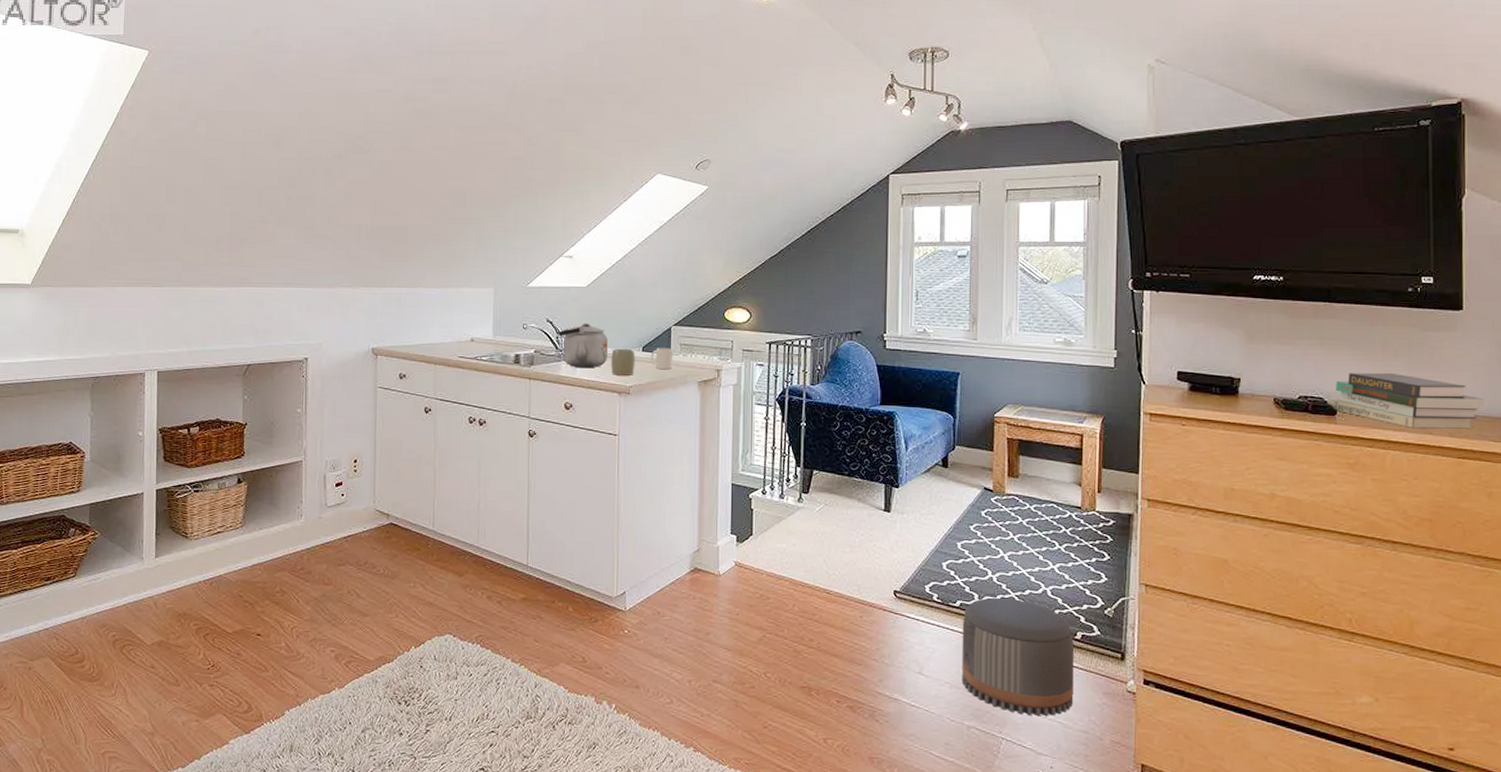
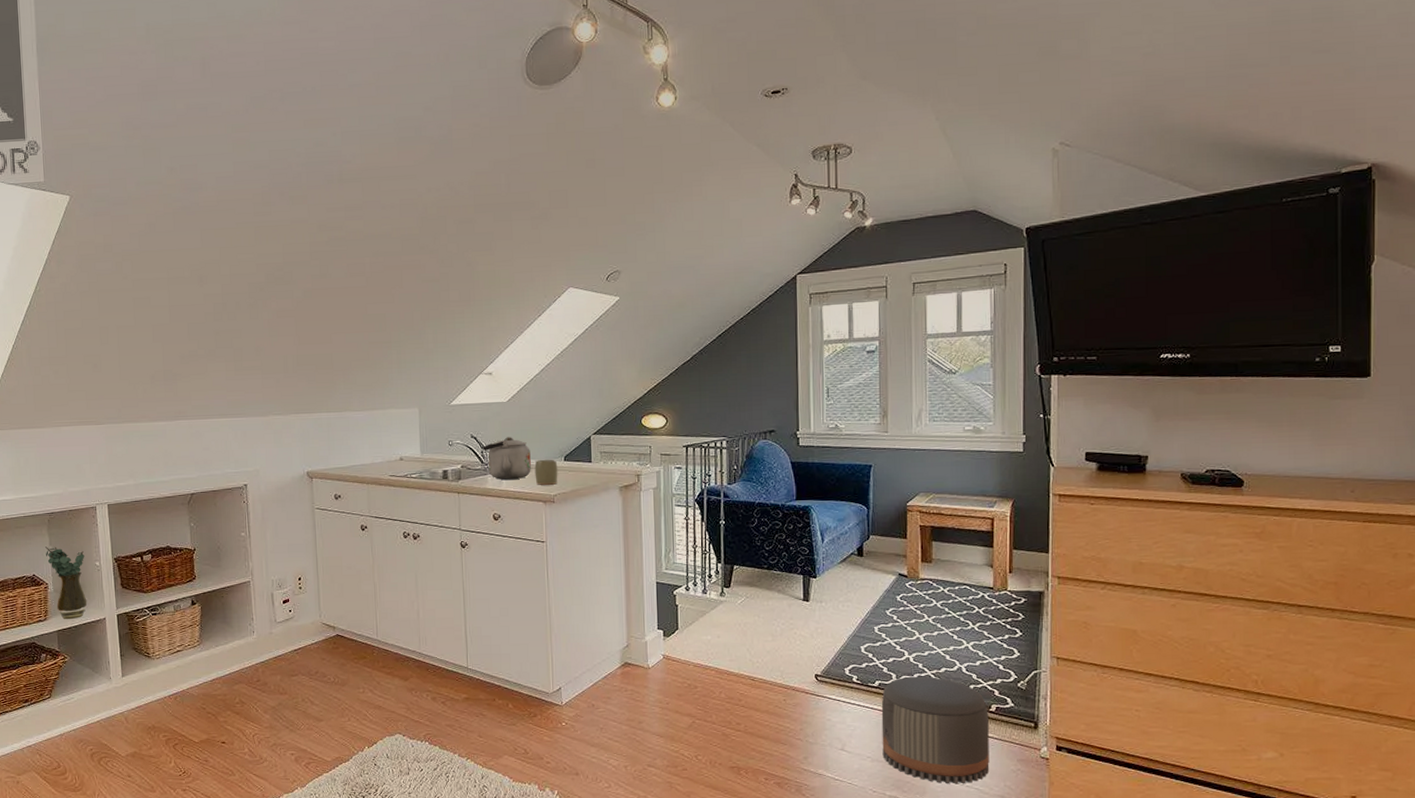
vase: none [86,413,128,493] -> present [45,546,88,620]
cup: present [651,348,673,370] -> none [573,456,594,478]
books: present [1326,372,1484,429] -> none [1233,442,1391,495]

